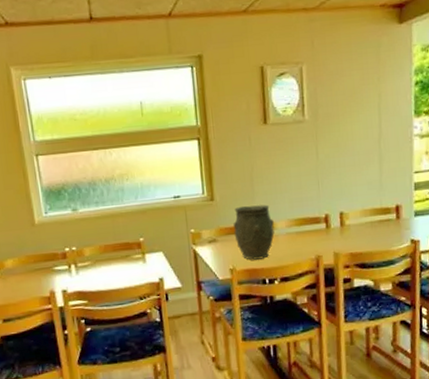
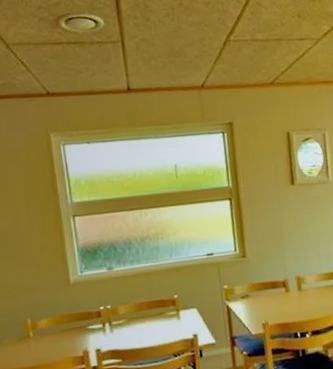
vase: present [233,204,275,260] -> none [265,260,305,314]

